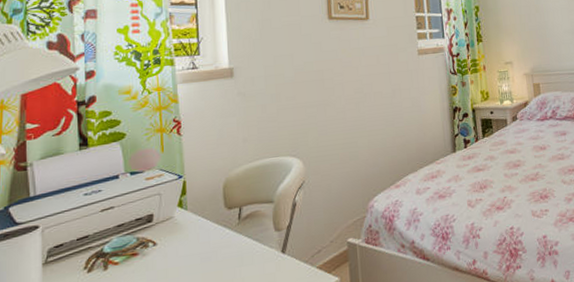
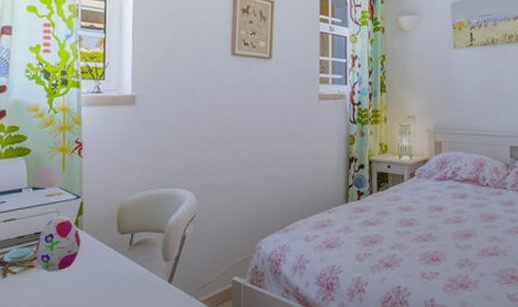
decorative egg: none [138,198,187,258] -> present [35,216,81,271]

